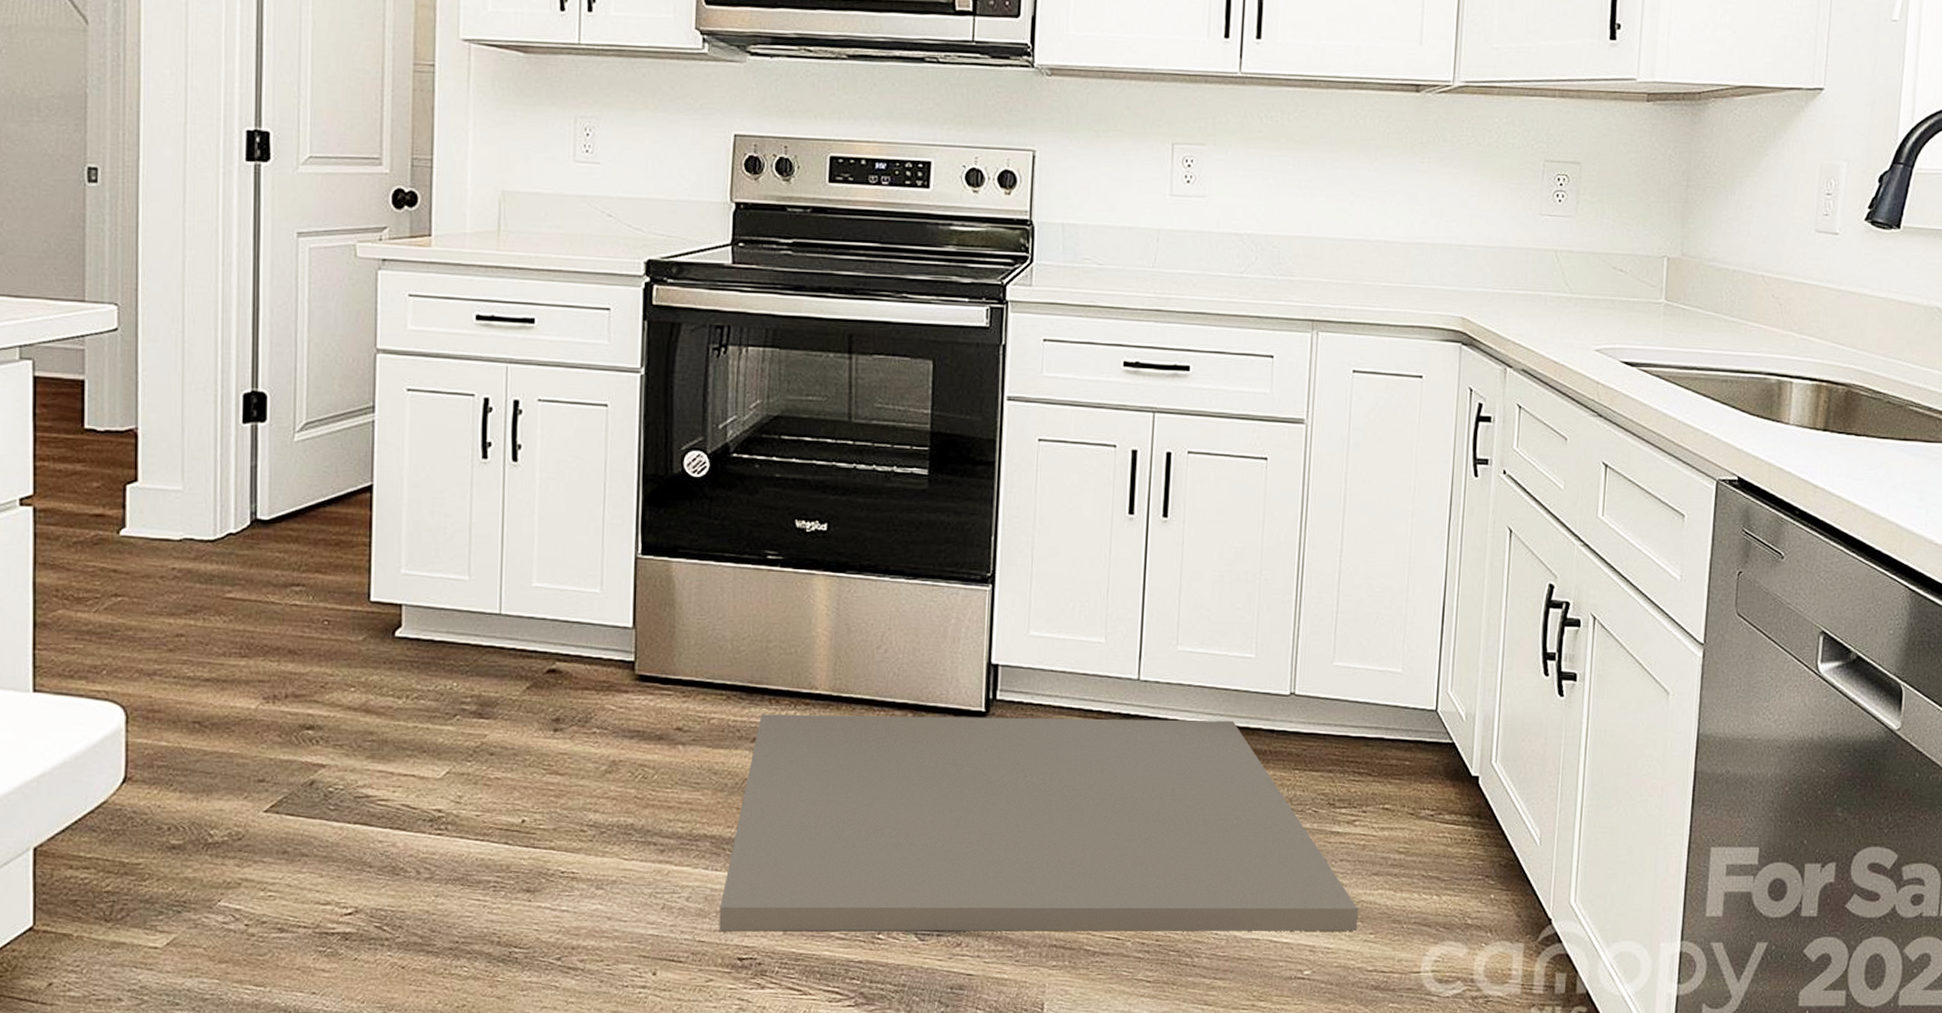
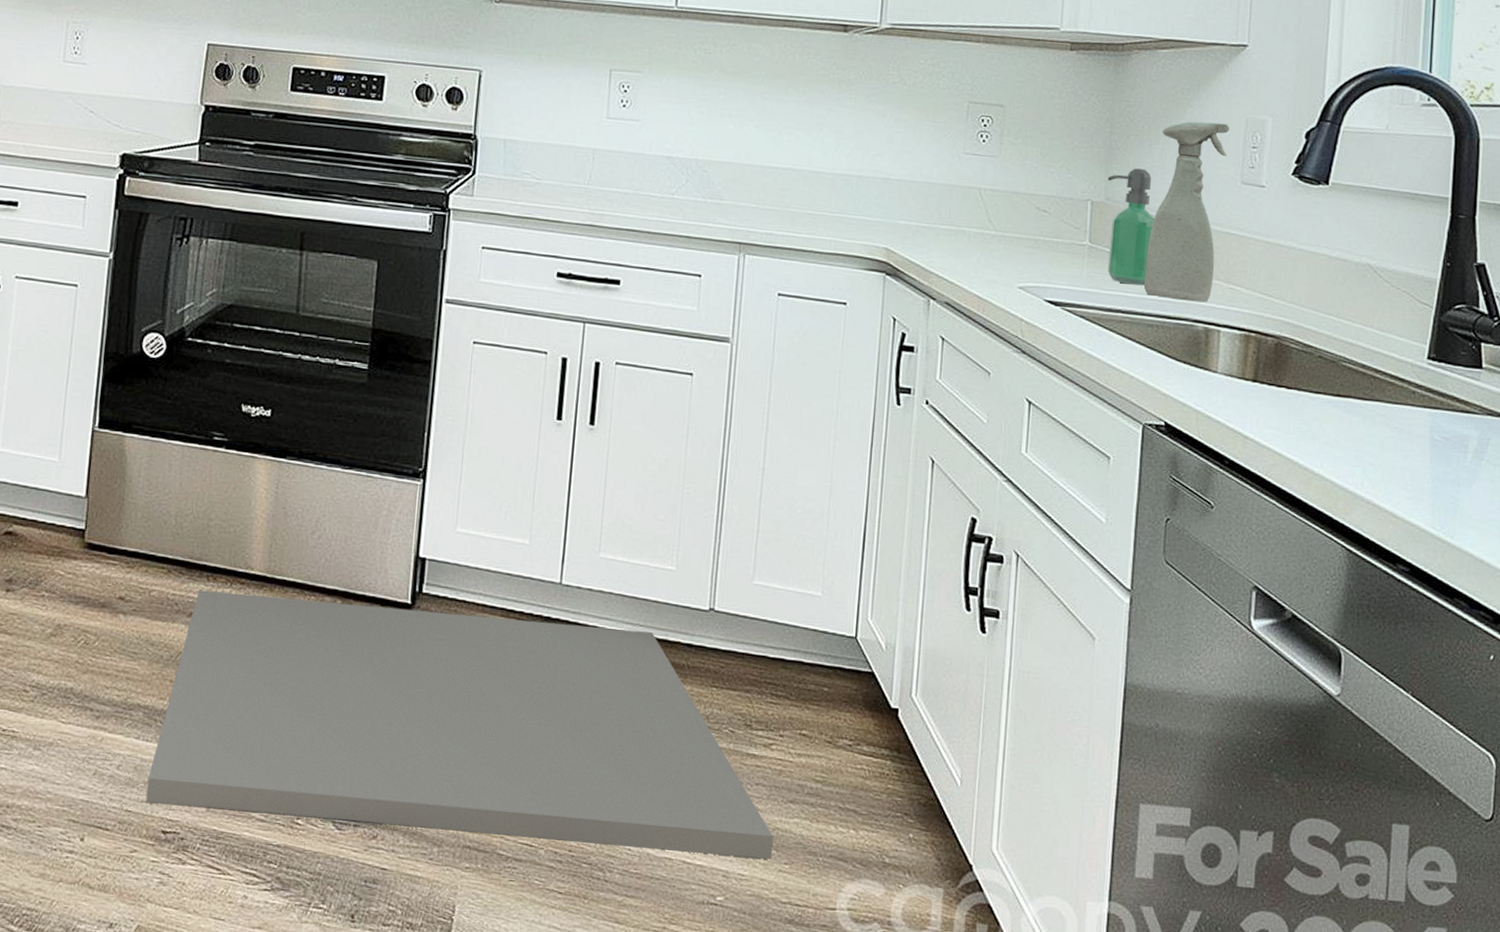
soap dispenser: none [1683,221,1731,341] -> present [1107,168,1155,286]
spray bottle: none [1718,170,1805,355] -> present [1143,121,1230,303]

